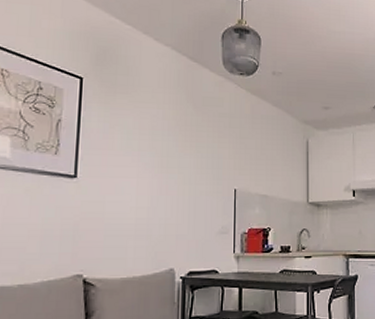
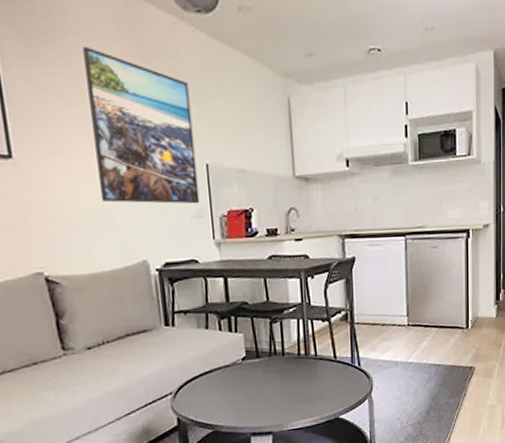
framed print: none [144,96,227,222] -> present [83,46,200,204]

